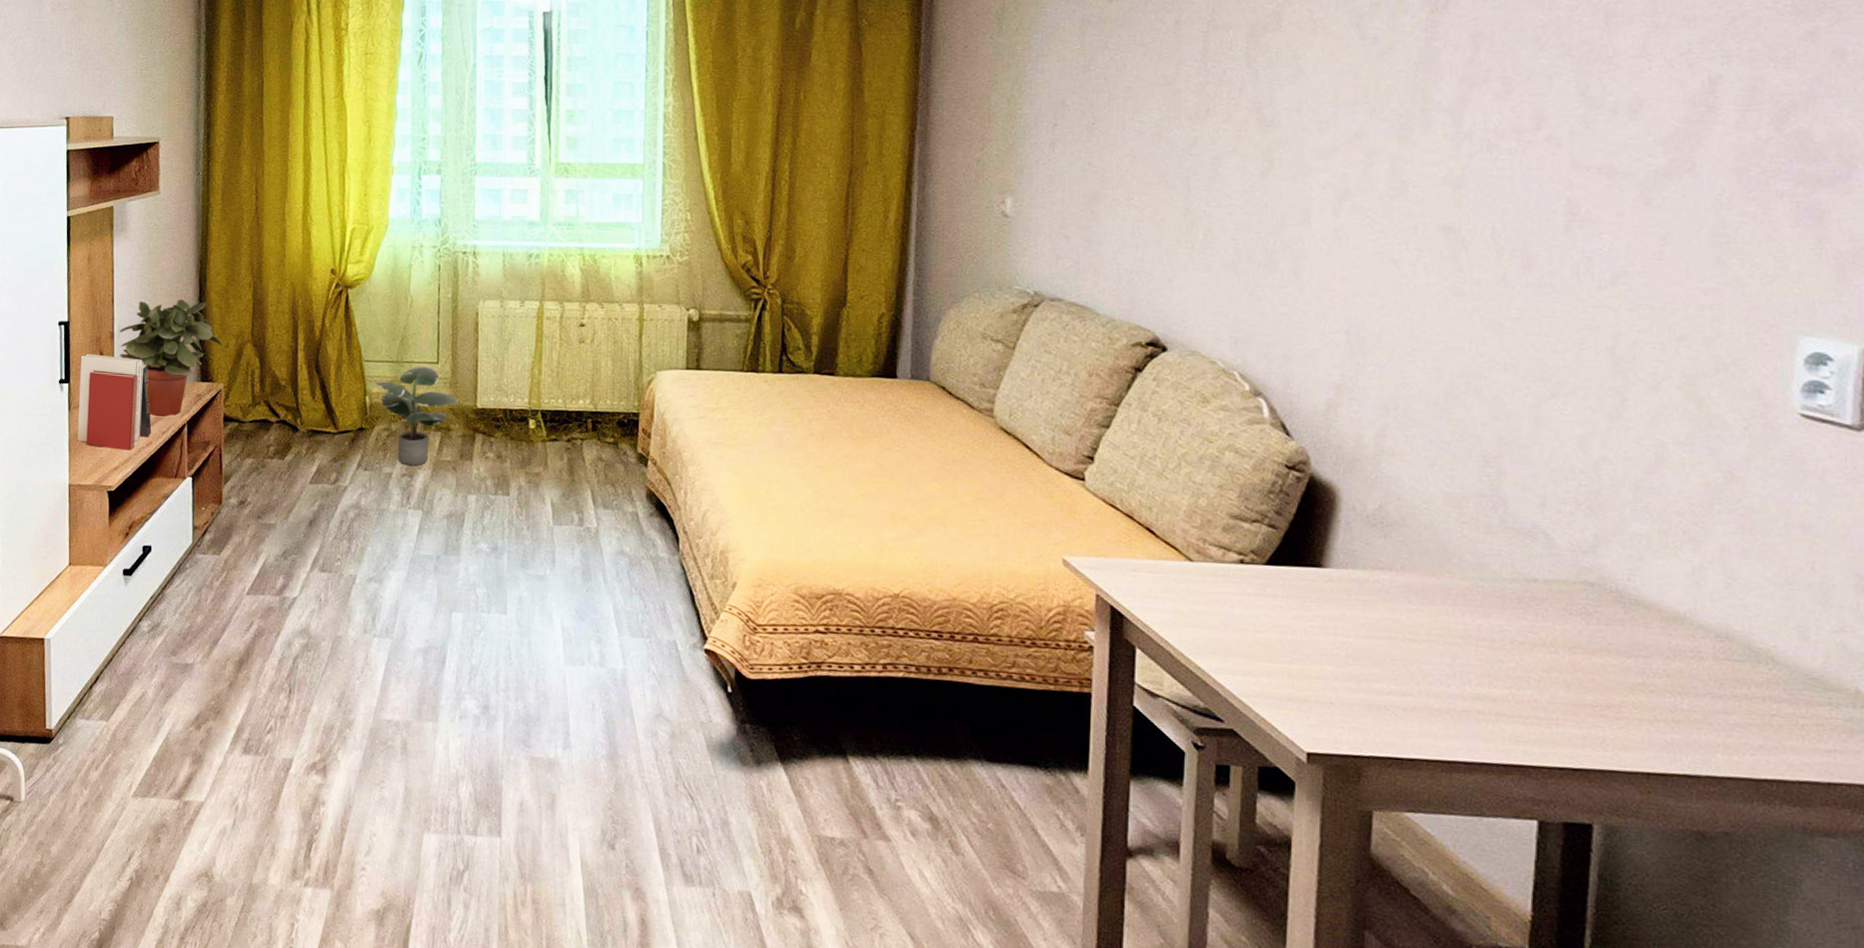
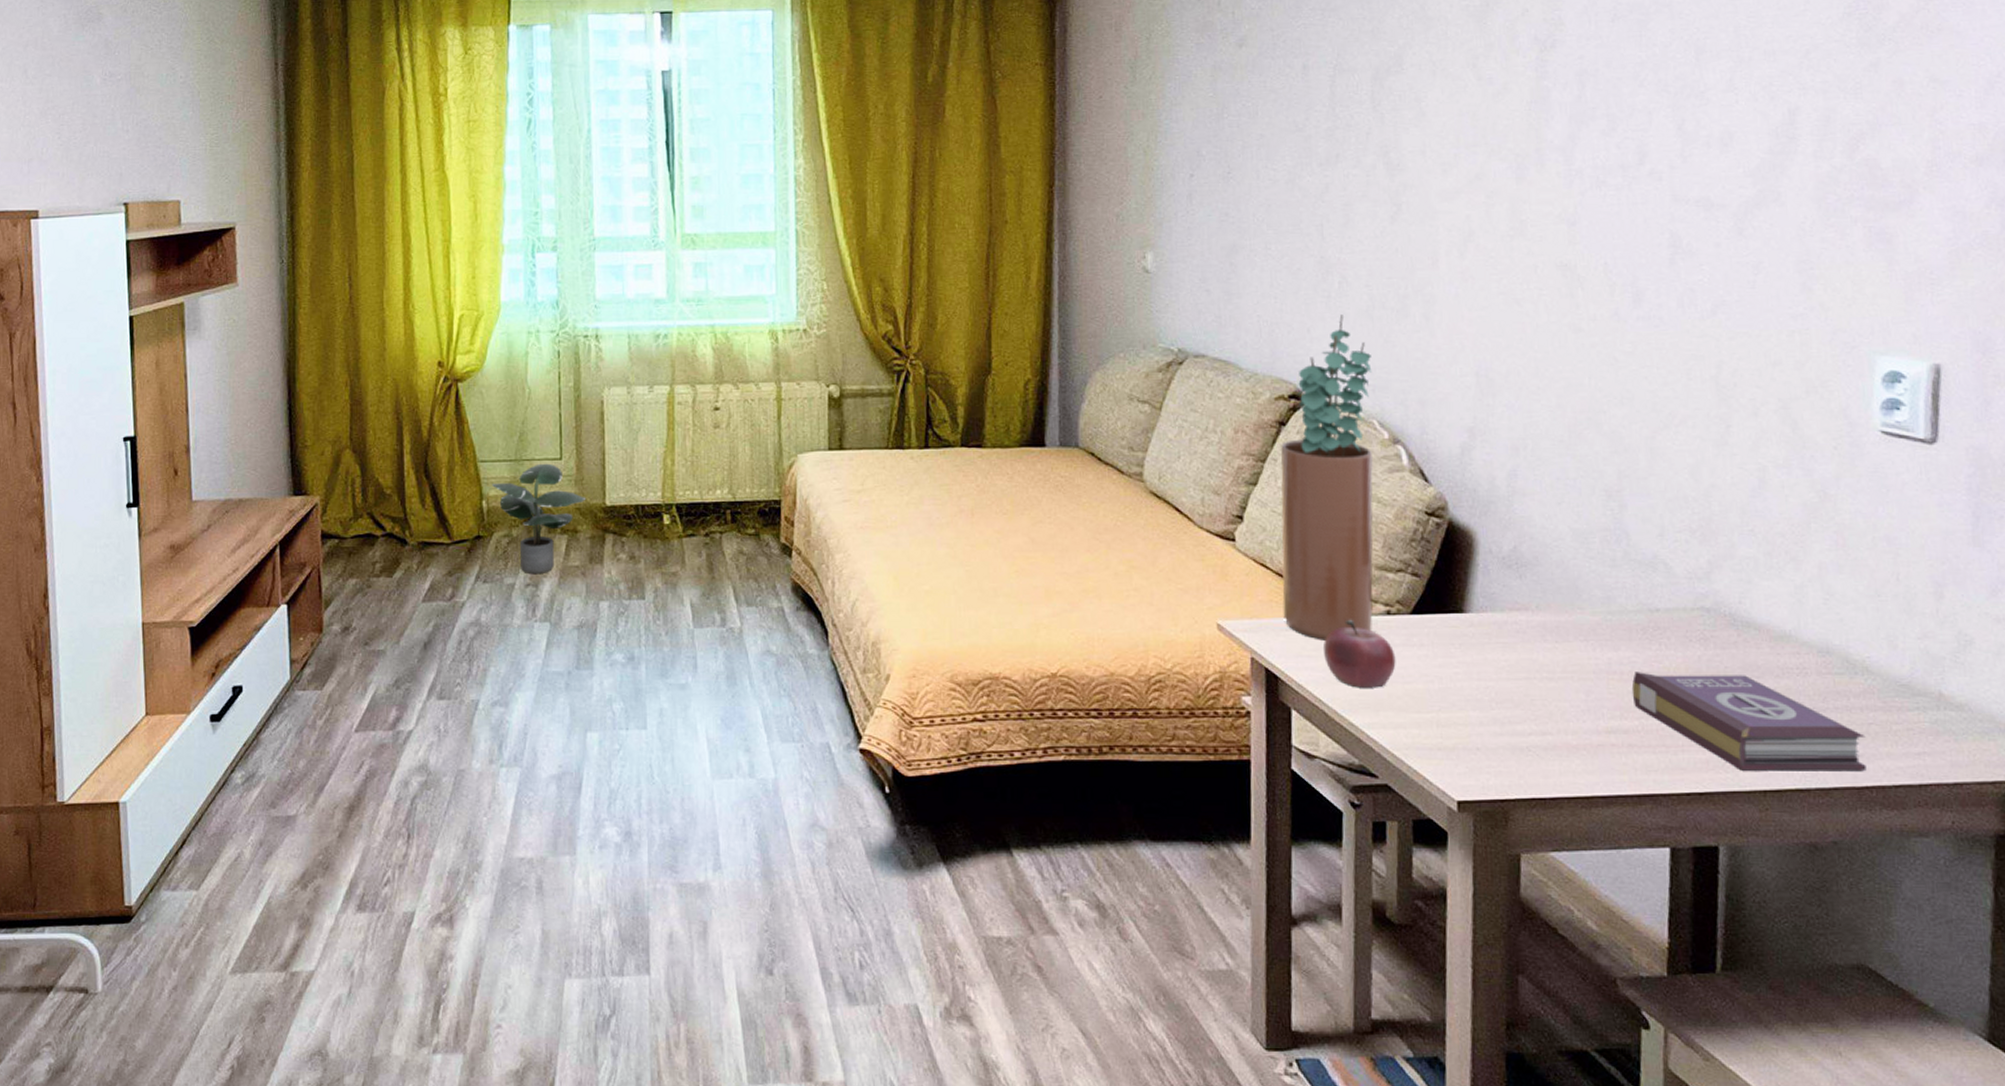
books: present [78,353,152,451] -> none [151,471,238,579]
potted plant: present [119,298,223,416] -> none [195,403,317,538]
vase: none [1131,266,1235,584] -> present [1280,315,1373,641]
fruit: none [1171,565,1248,635] -> present [1322,619,1396,688]
book: none [1502,640,1767,764] -> present [1631,672,1867,772]

